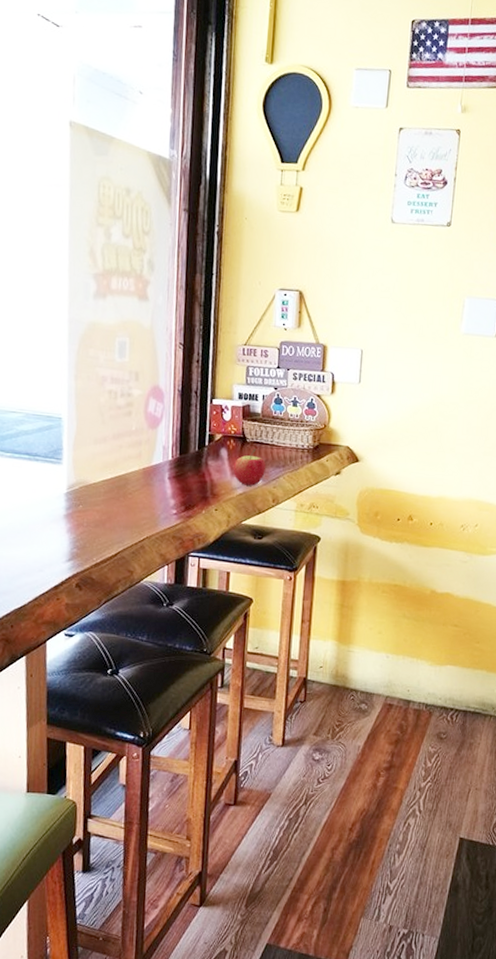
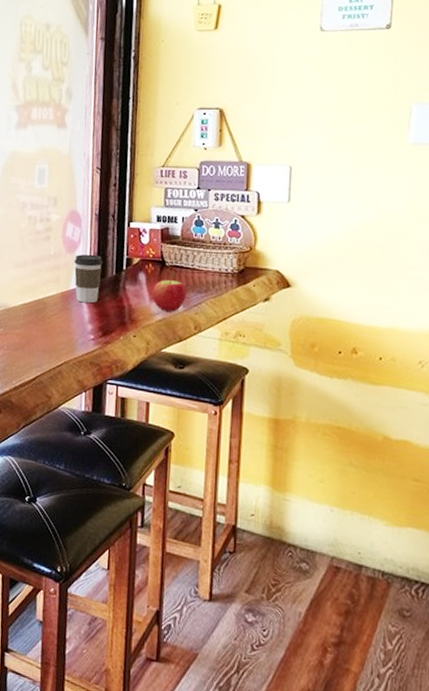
coffee cup: none [156,430,186,479] -> present [74,254,103,304]

